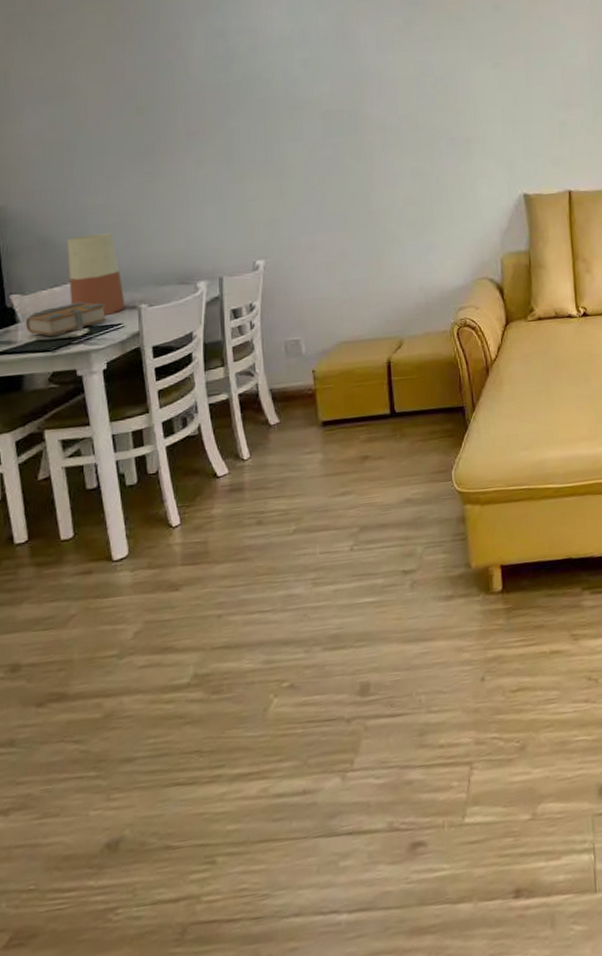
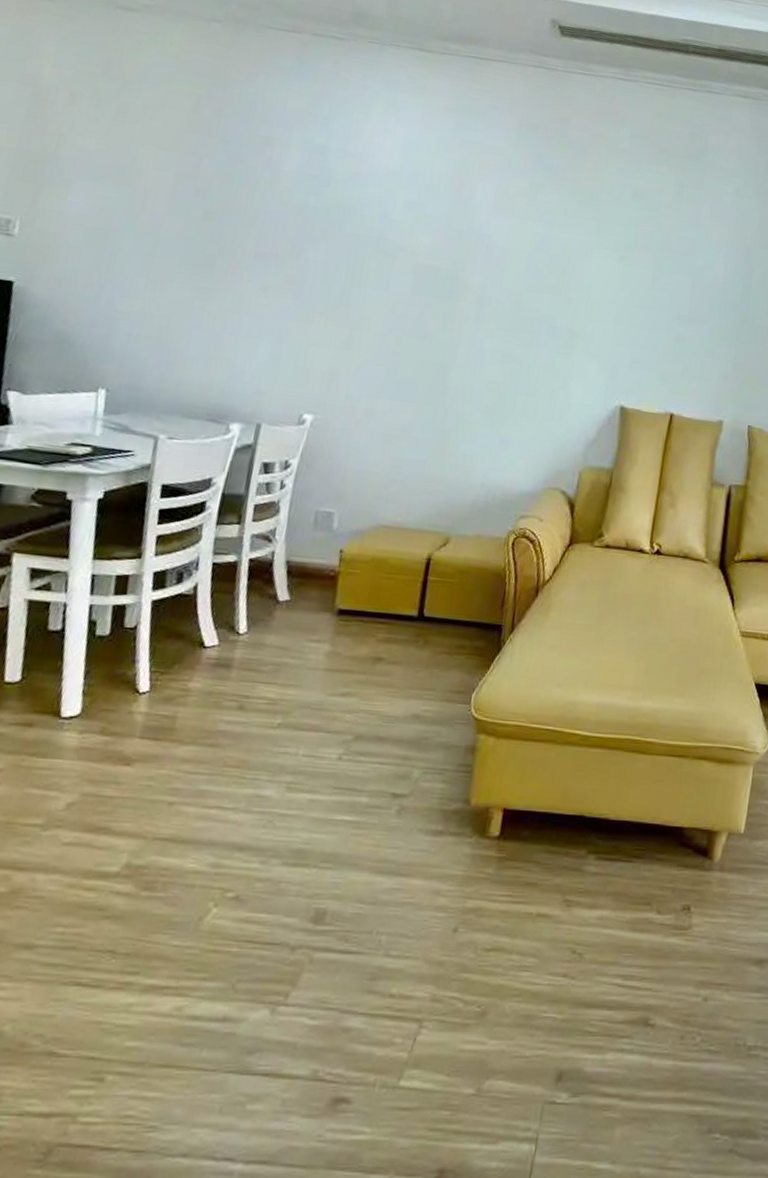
book: present [25,302,107,337] -> none [17,415,118,450]
vase: present [66,233,125,315] -> none [77,341,146,438]

